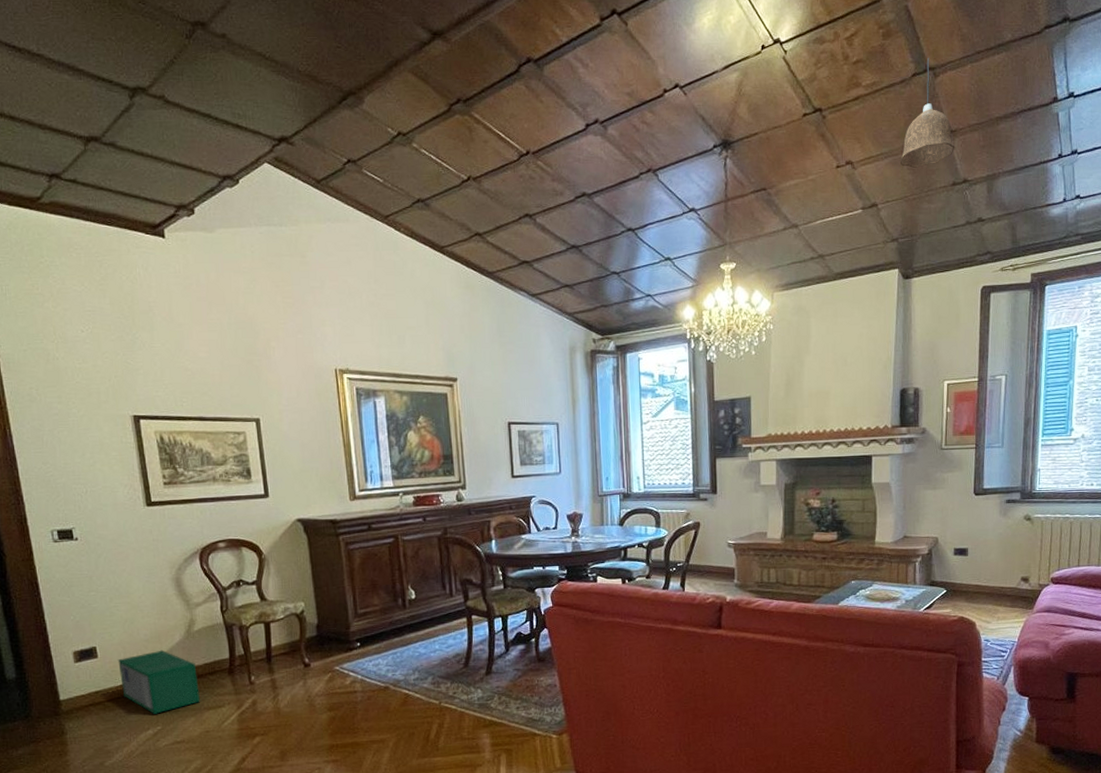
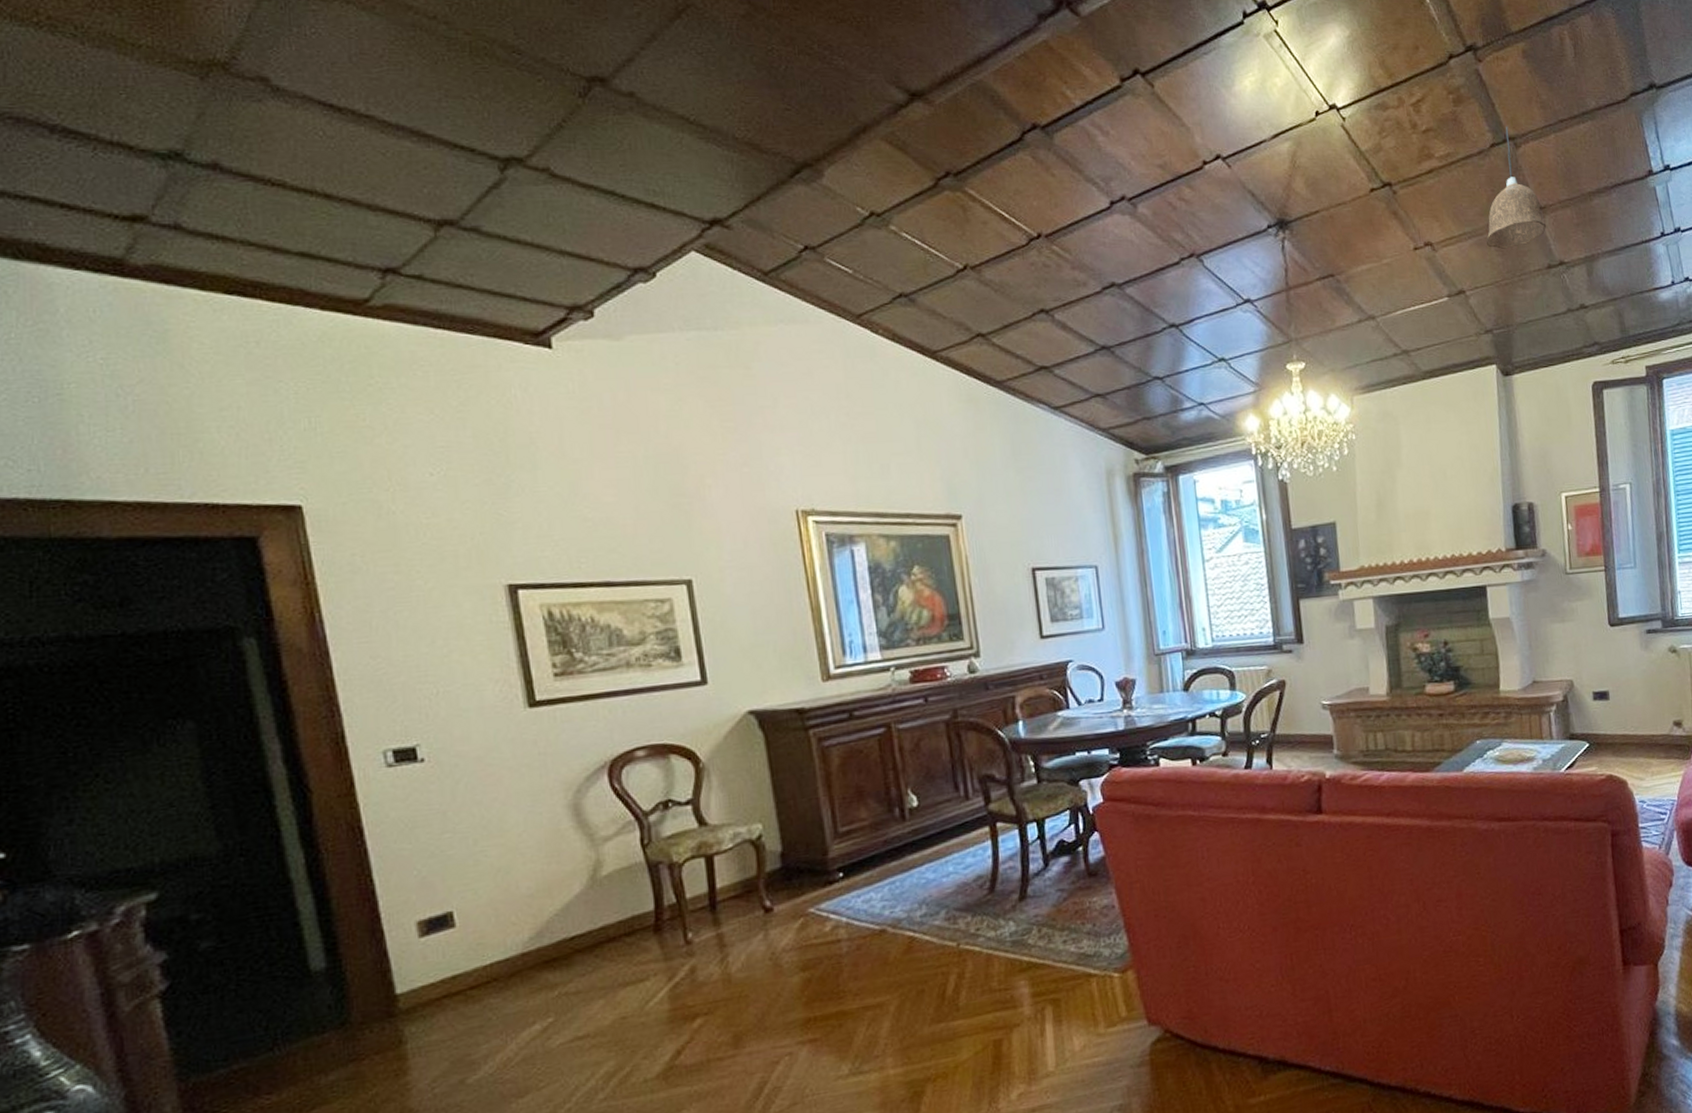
storage bin: present [118,650,201,714] -> none [487,907,614,1001]

